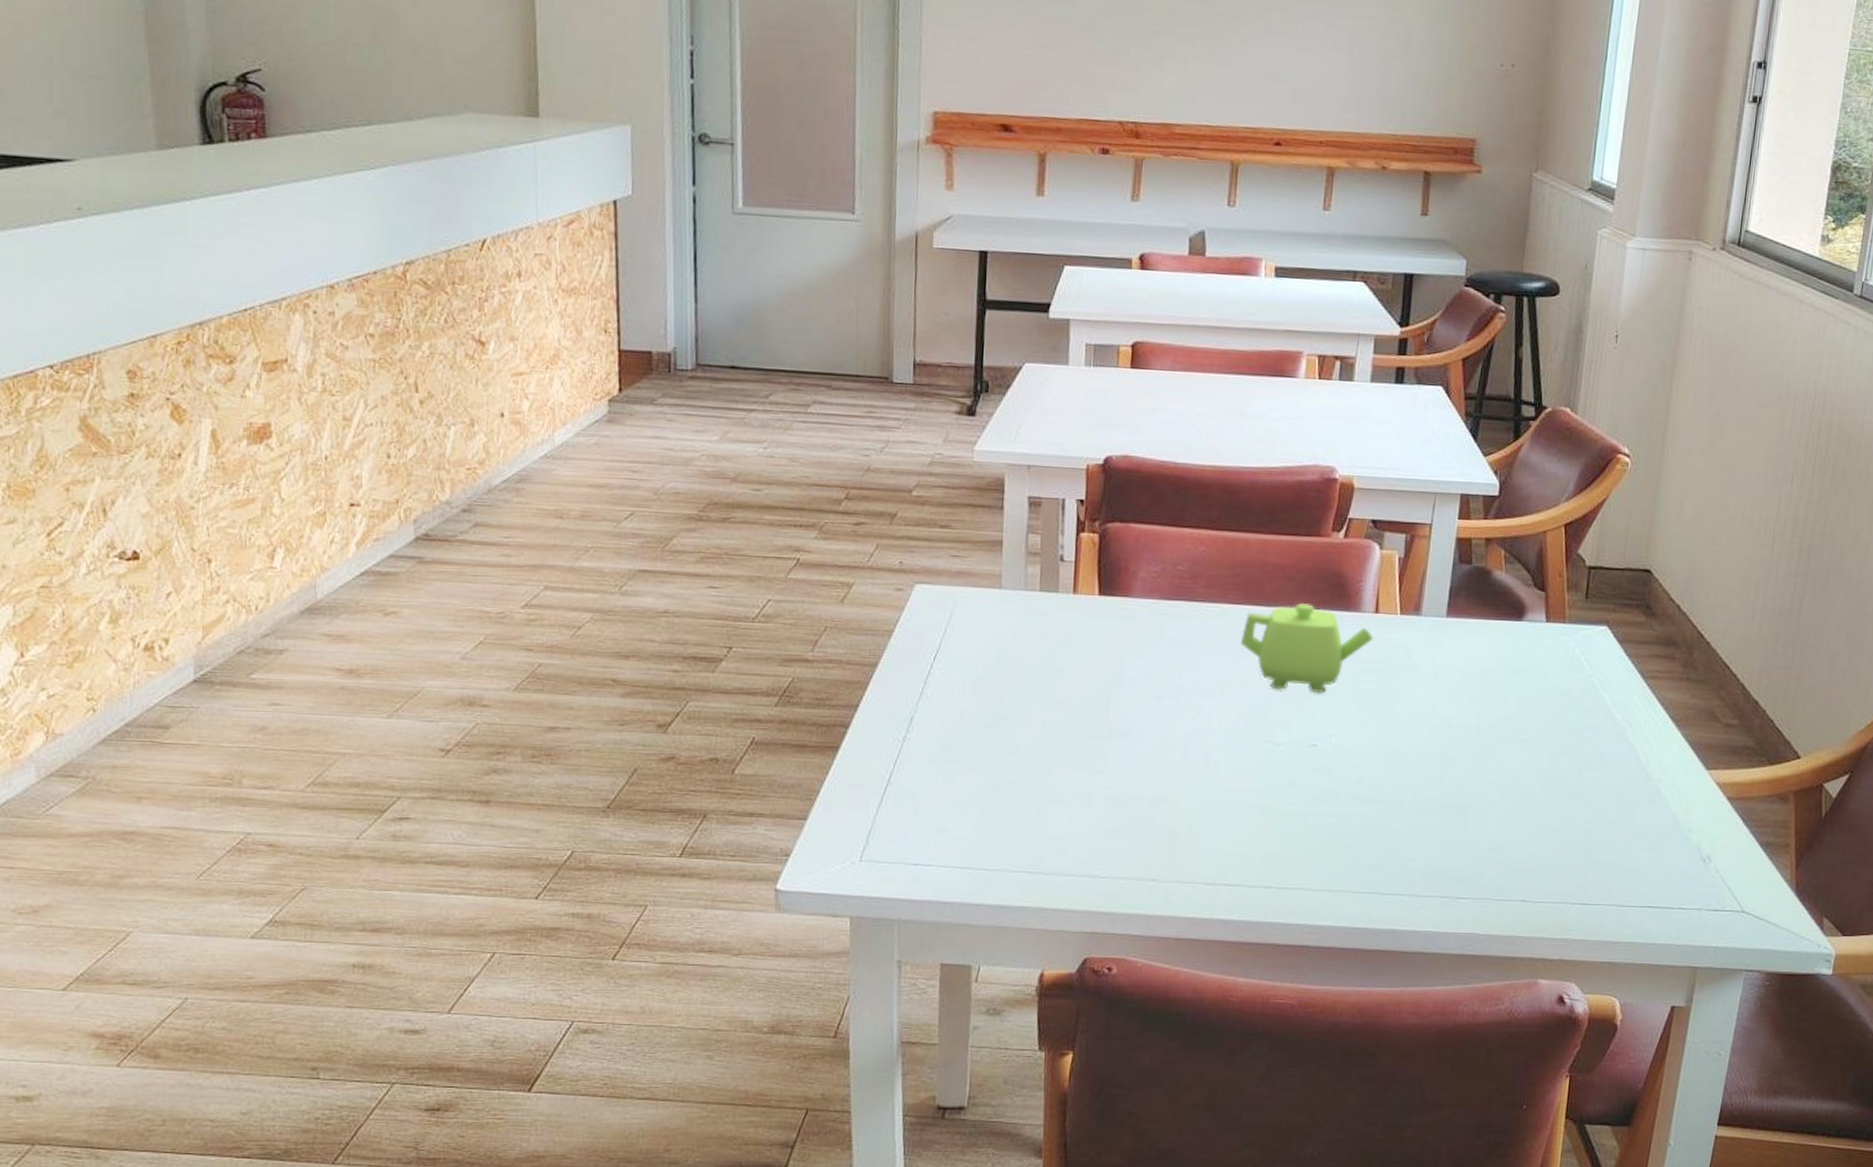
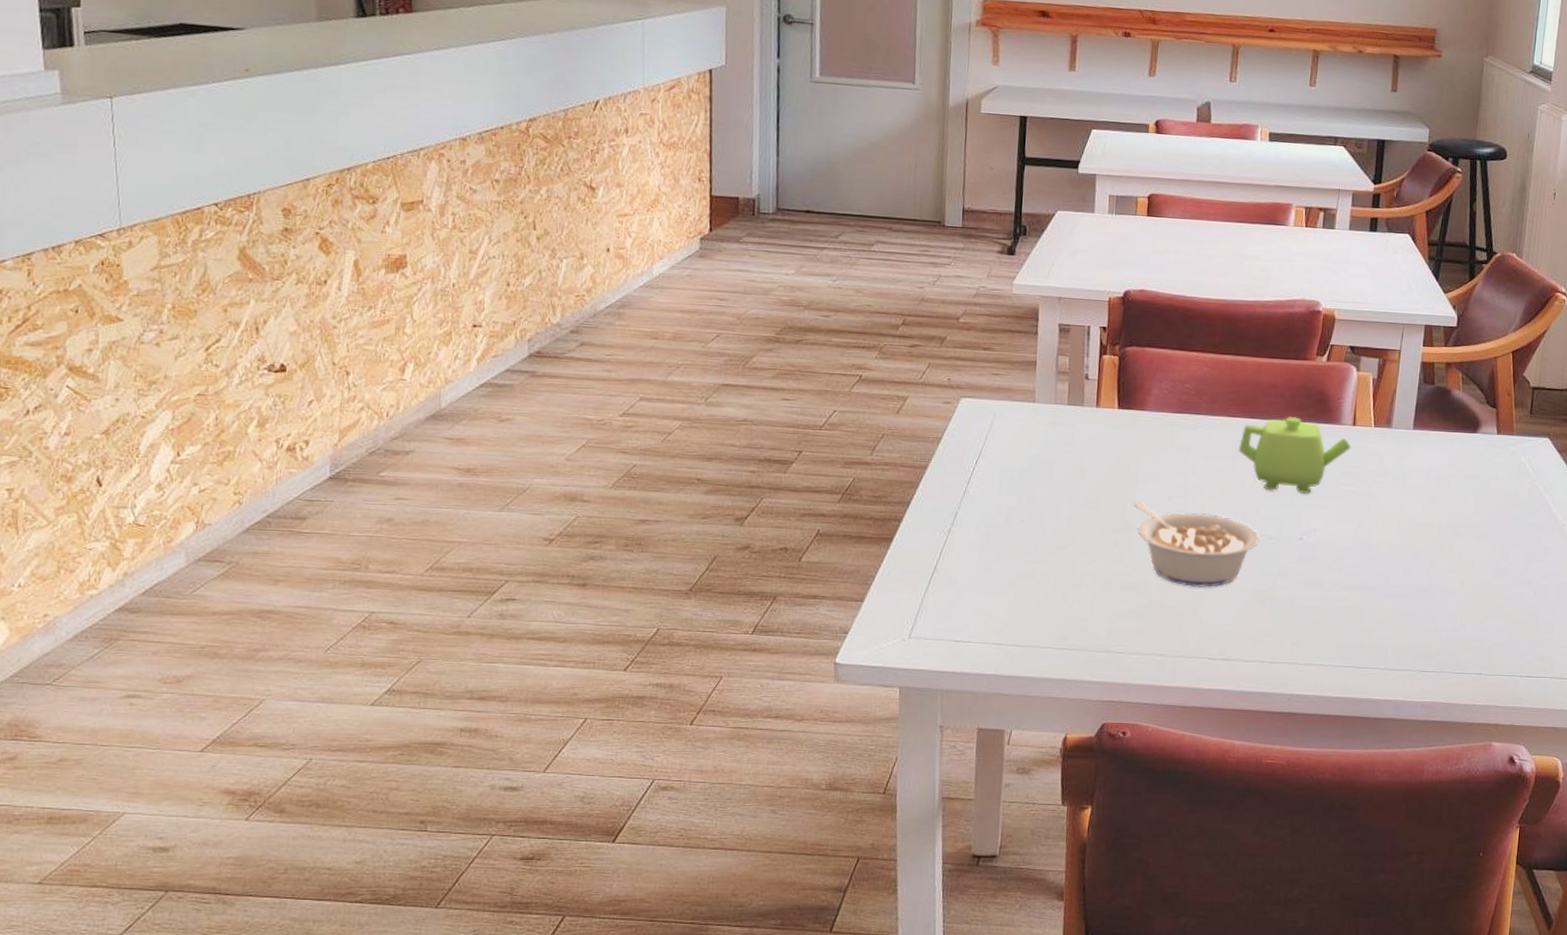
legume: none [1118,702,1266,802] -> present [1133,500,1260,587]

